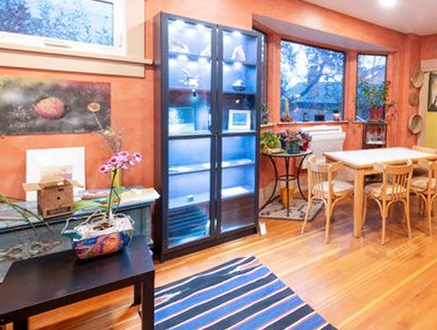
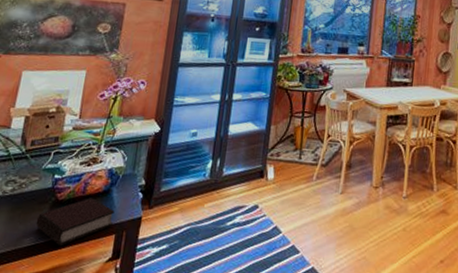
bible: none [64,256,130,297] -> present [36,198,115,247]

